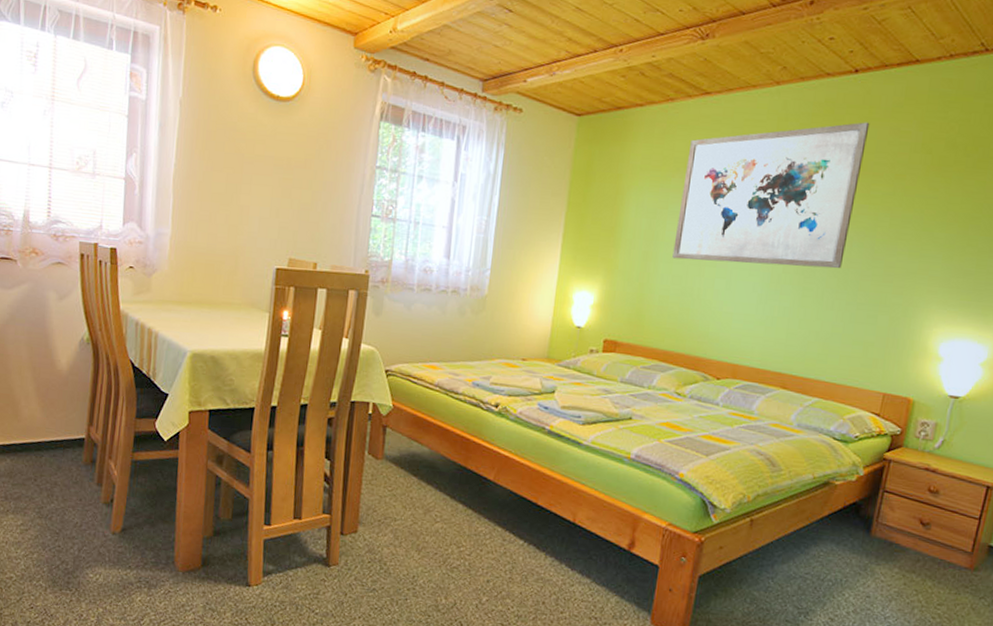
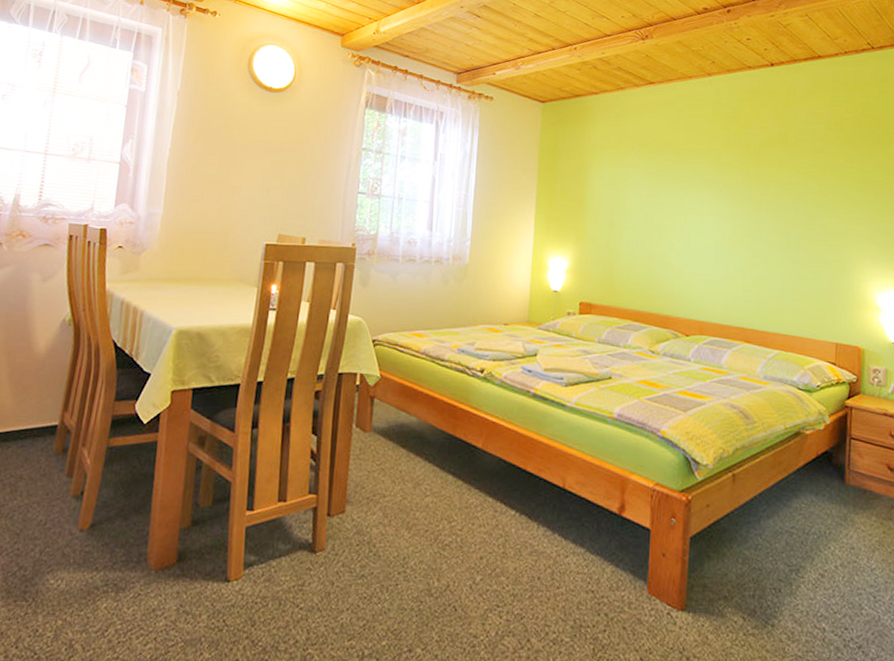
wall art: present [672,122,870,269] -> none [635,105,789,231]

